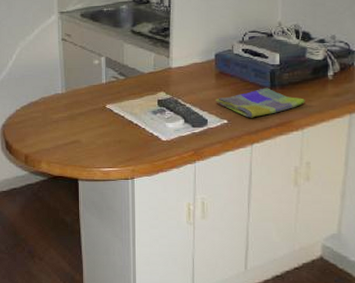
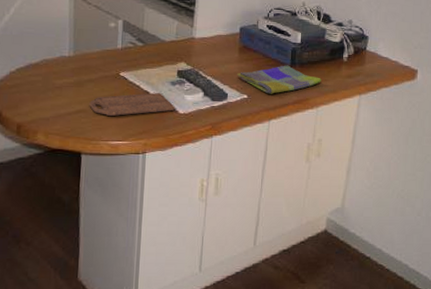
cutting board: none [82,122,158,145] -> present [89,93,175,116]

